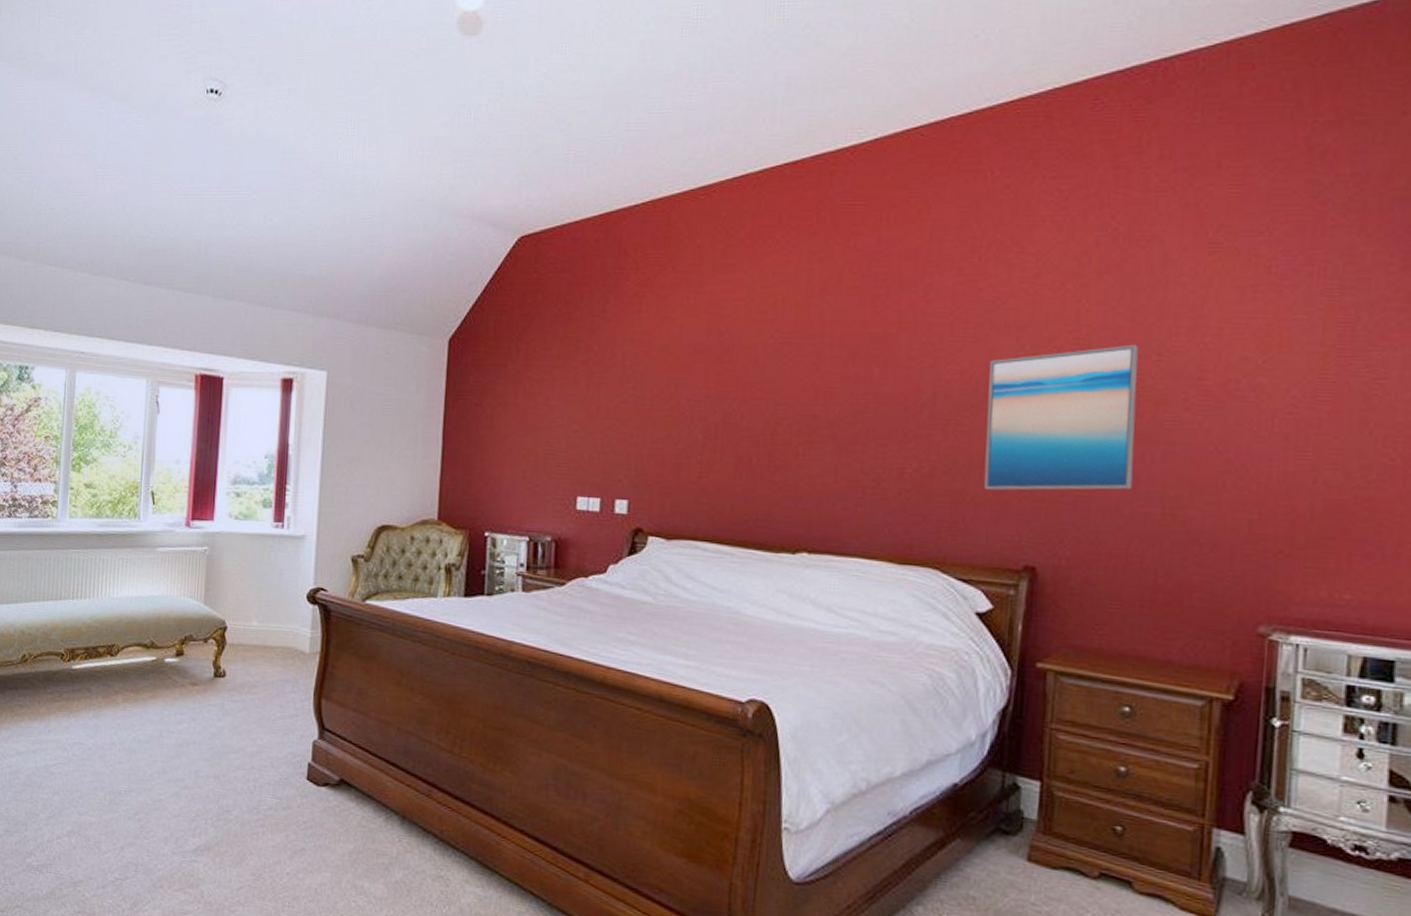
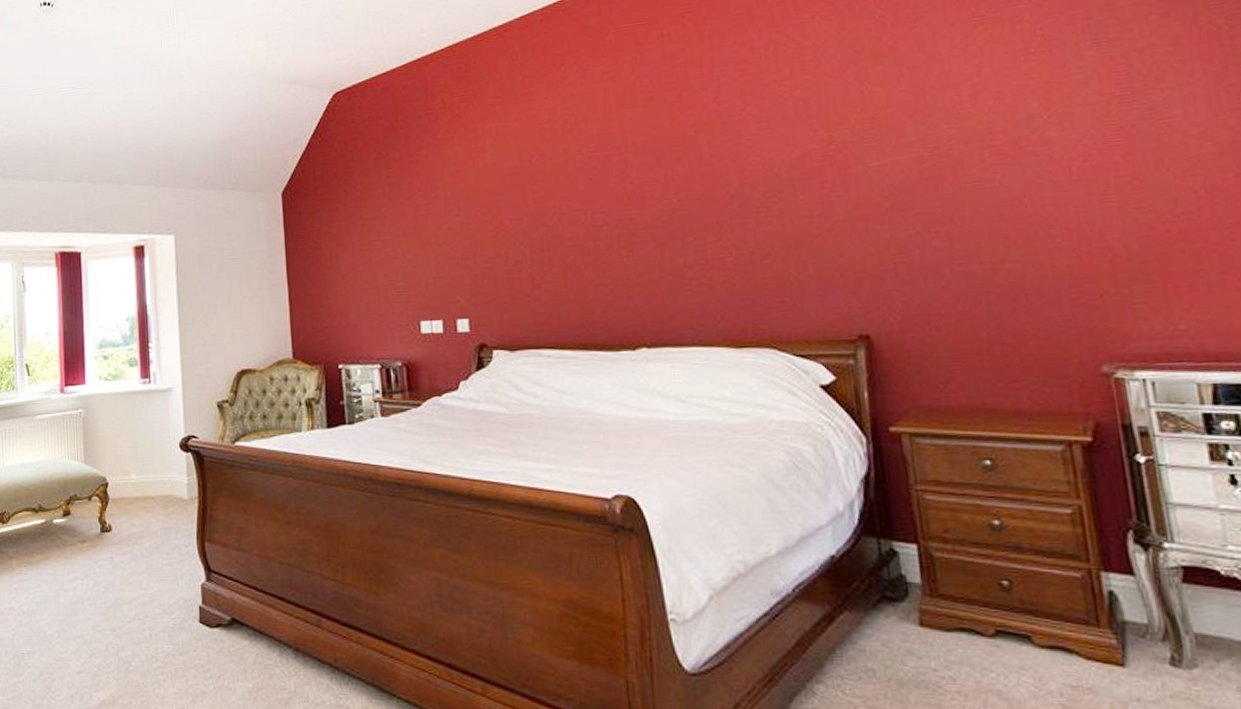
wall art: present [983,344,1139,490] -> none [789,116,947,267]

